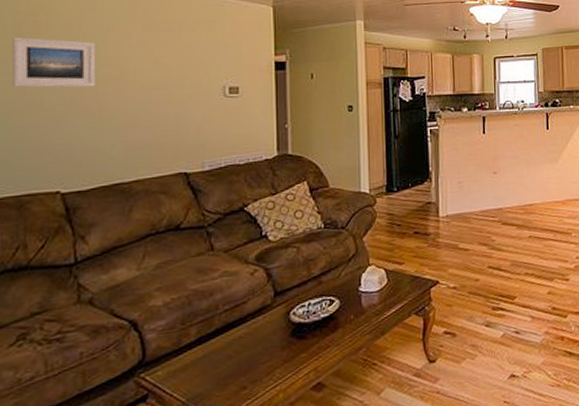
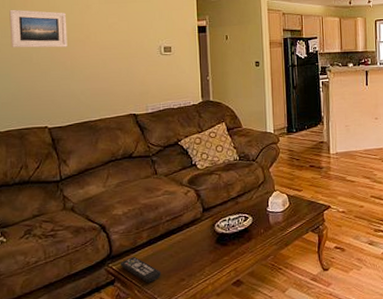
remote control: none [156,360,215,396] -> present [120,256,162,283]

